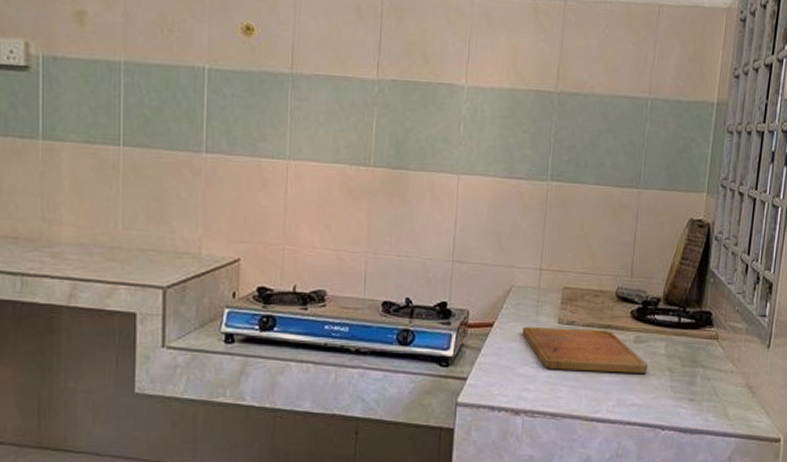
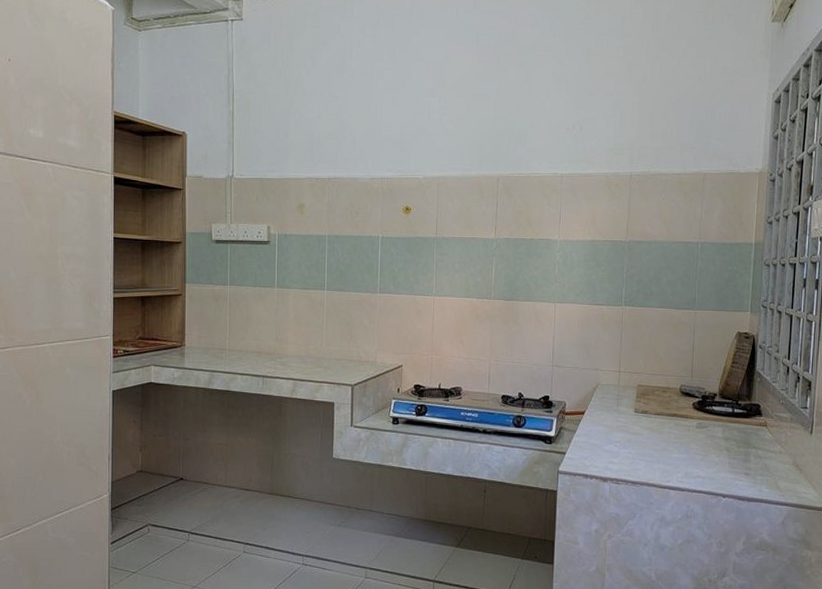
cutting board: present [522,326,647,373] -> none [606,414,708,452]

